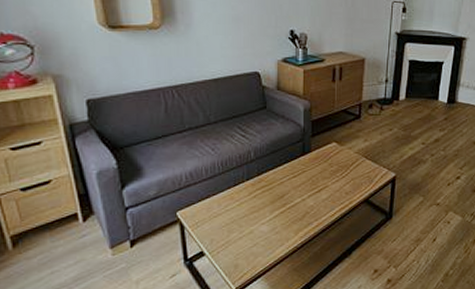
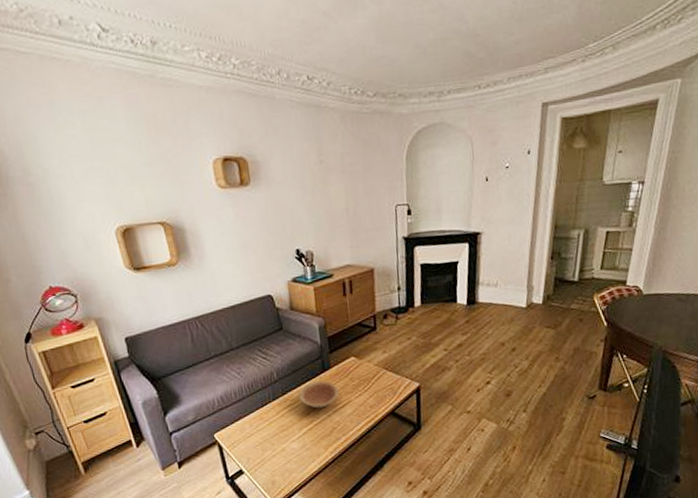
bowl: none [275,164,316,192] -> present [299,381,339,409]

